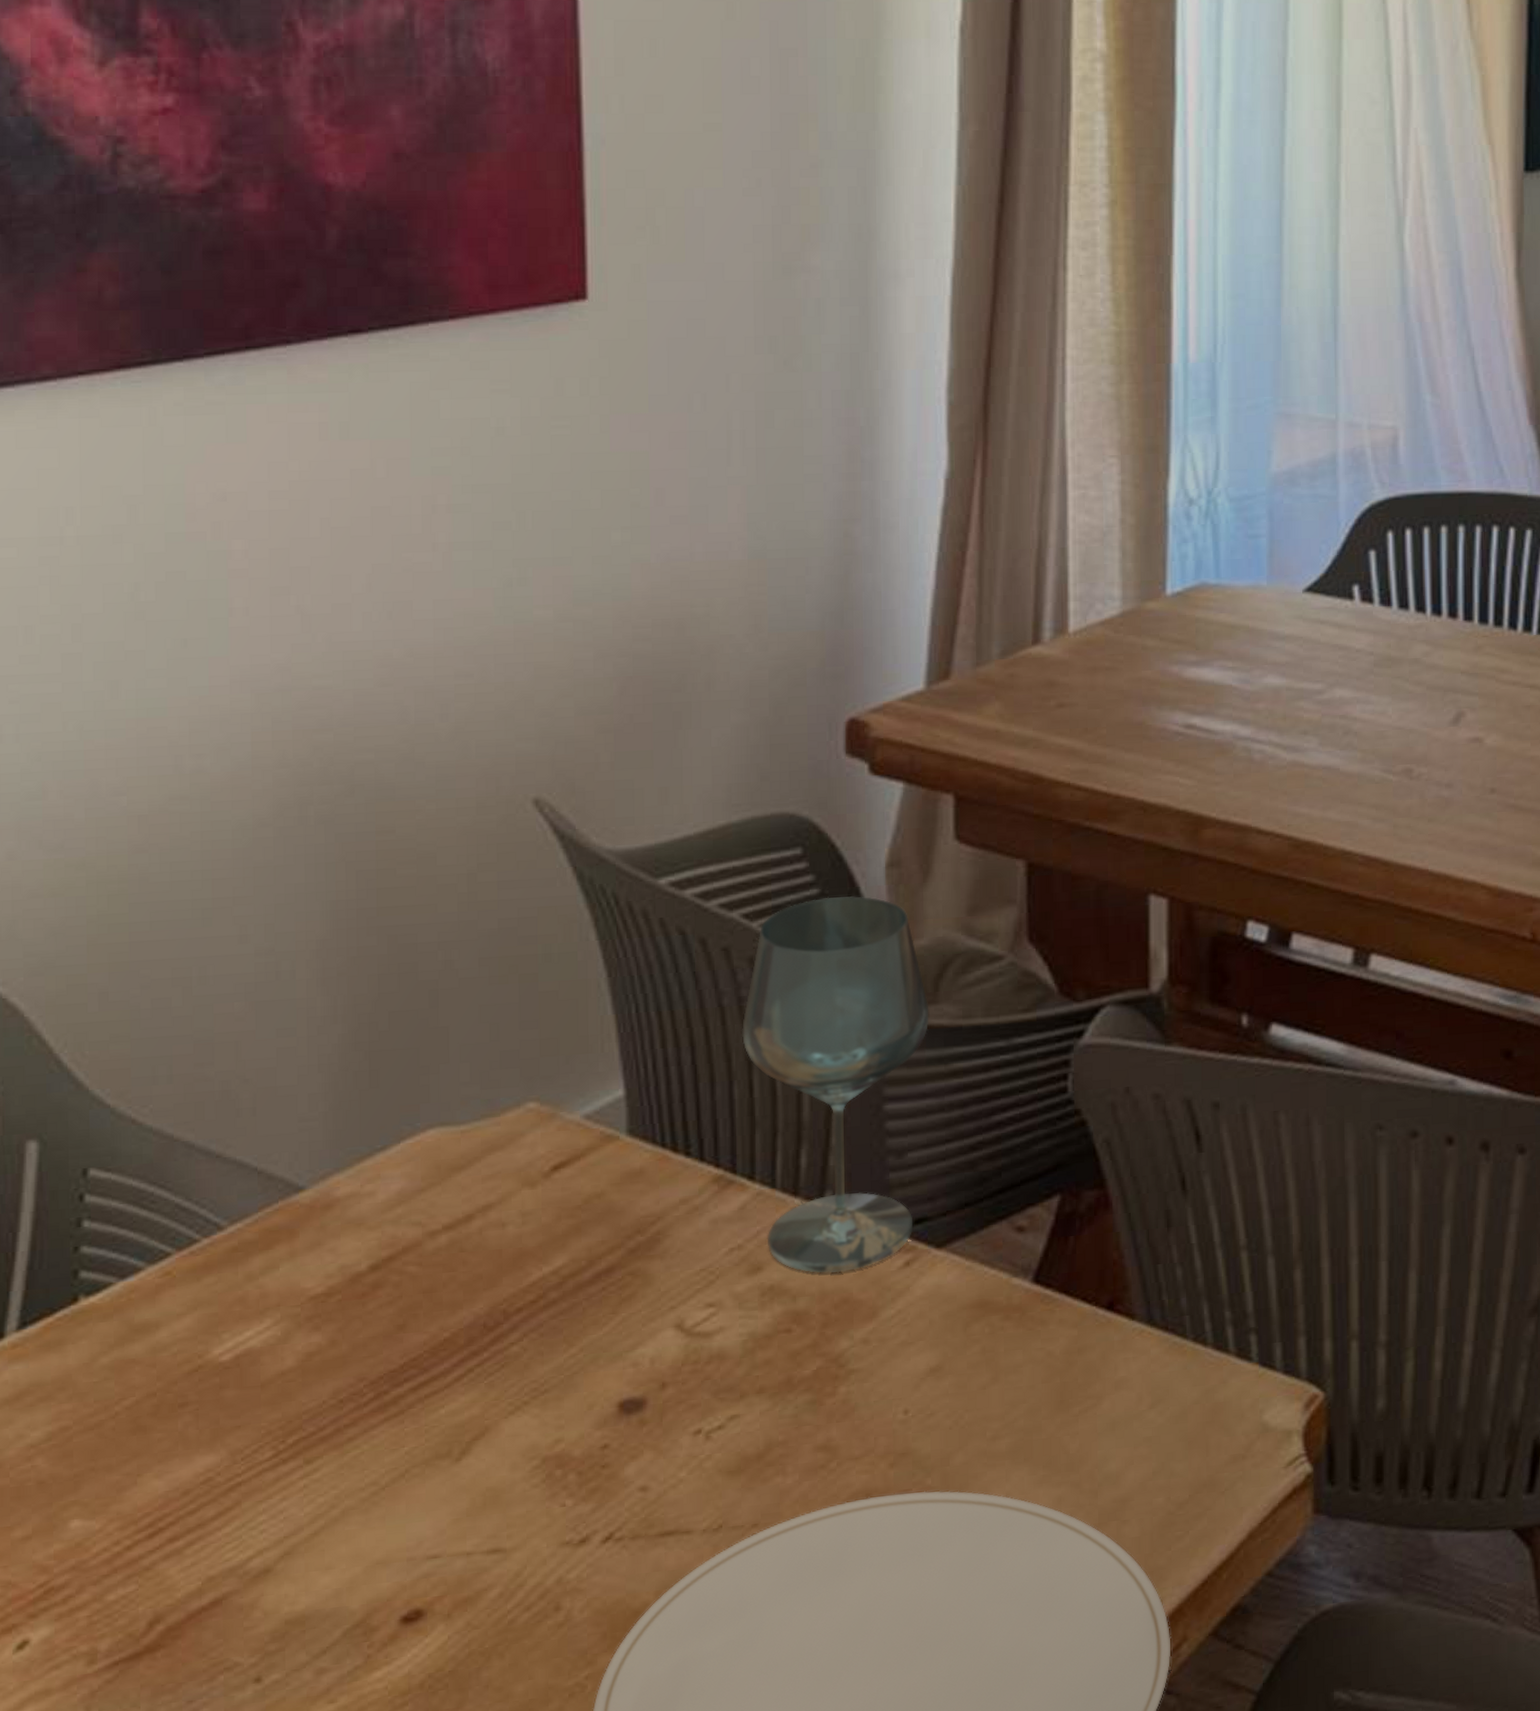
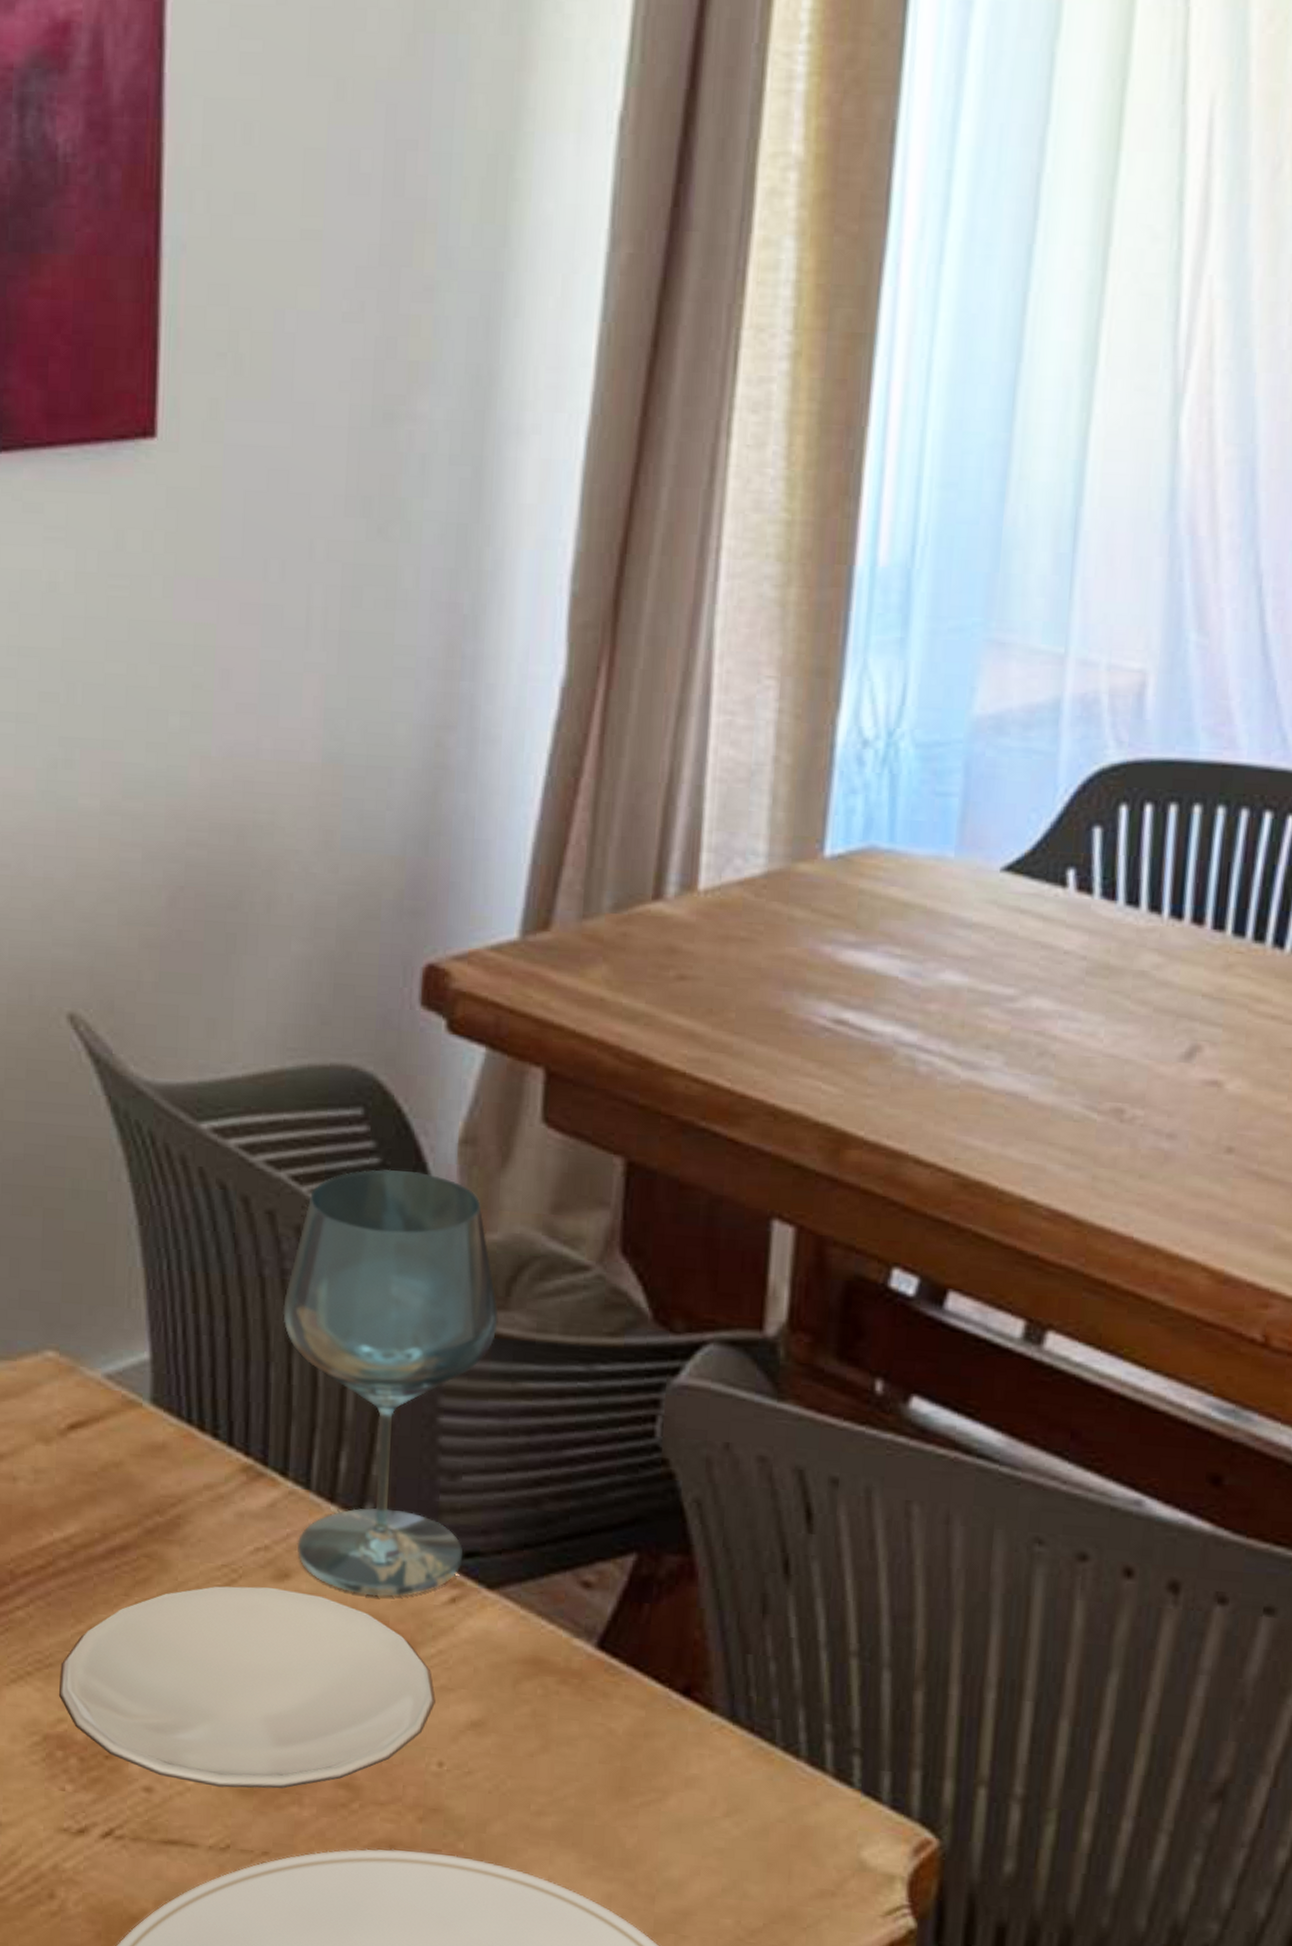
saucer: none [554,1281,898,1474] -> present [58,1586,436,1789]

